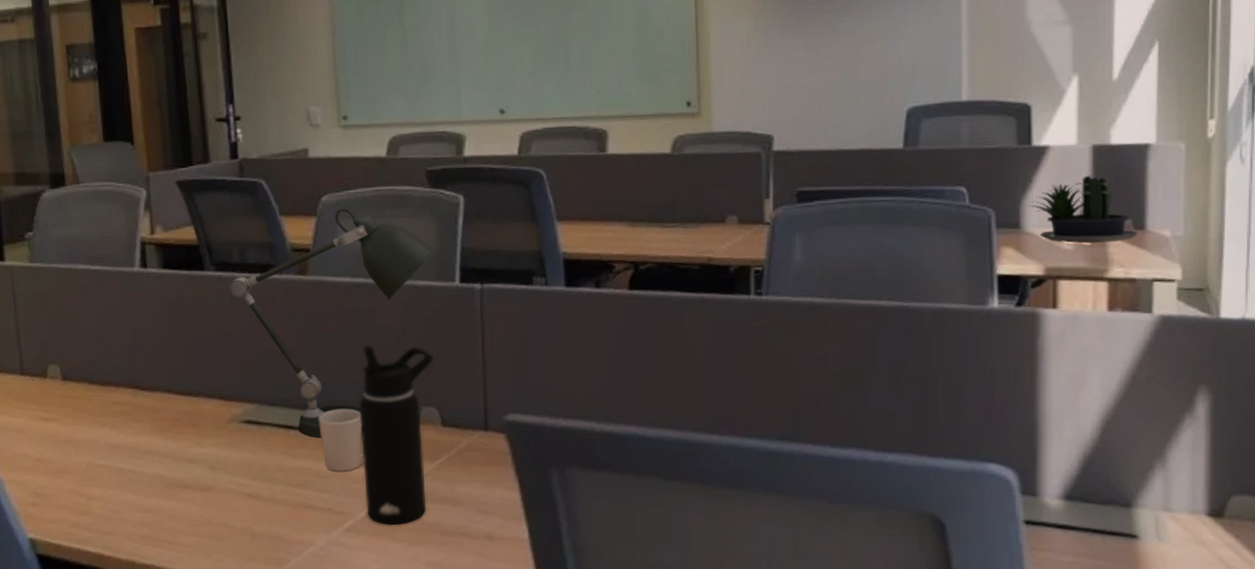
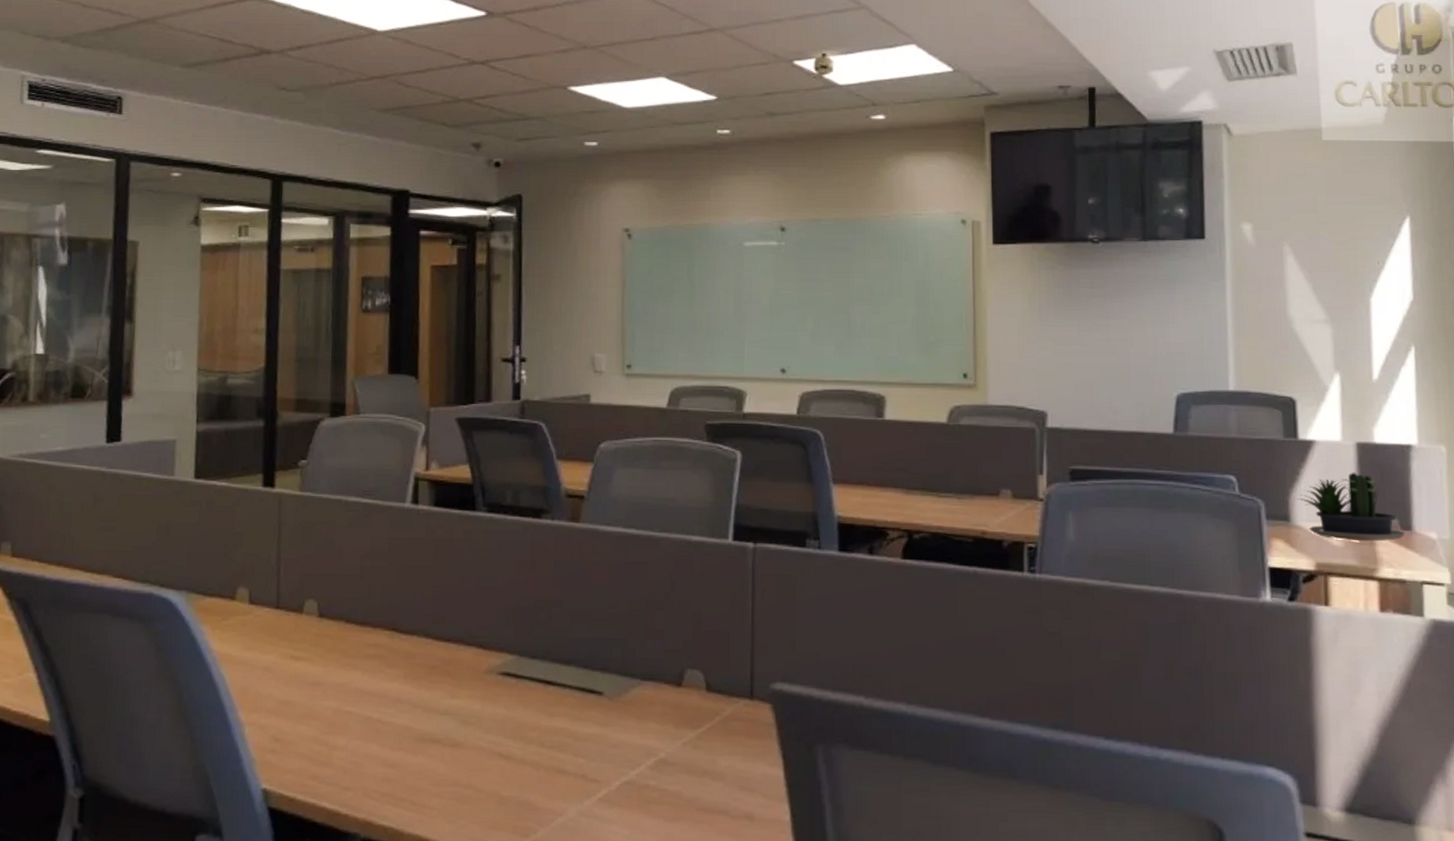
desk lamp: present [228,208,437,438] -> none [498,456,712,696]
mug: present [318,408,364,472] -> none [579,666,624,735]
water bottle: present [359,344,434,525] -> none [621,599,702,797]

